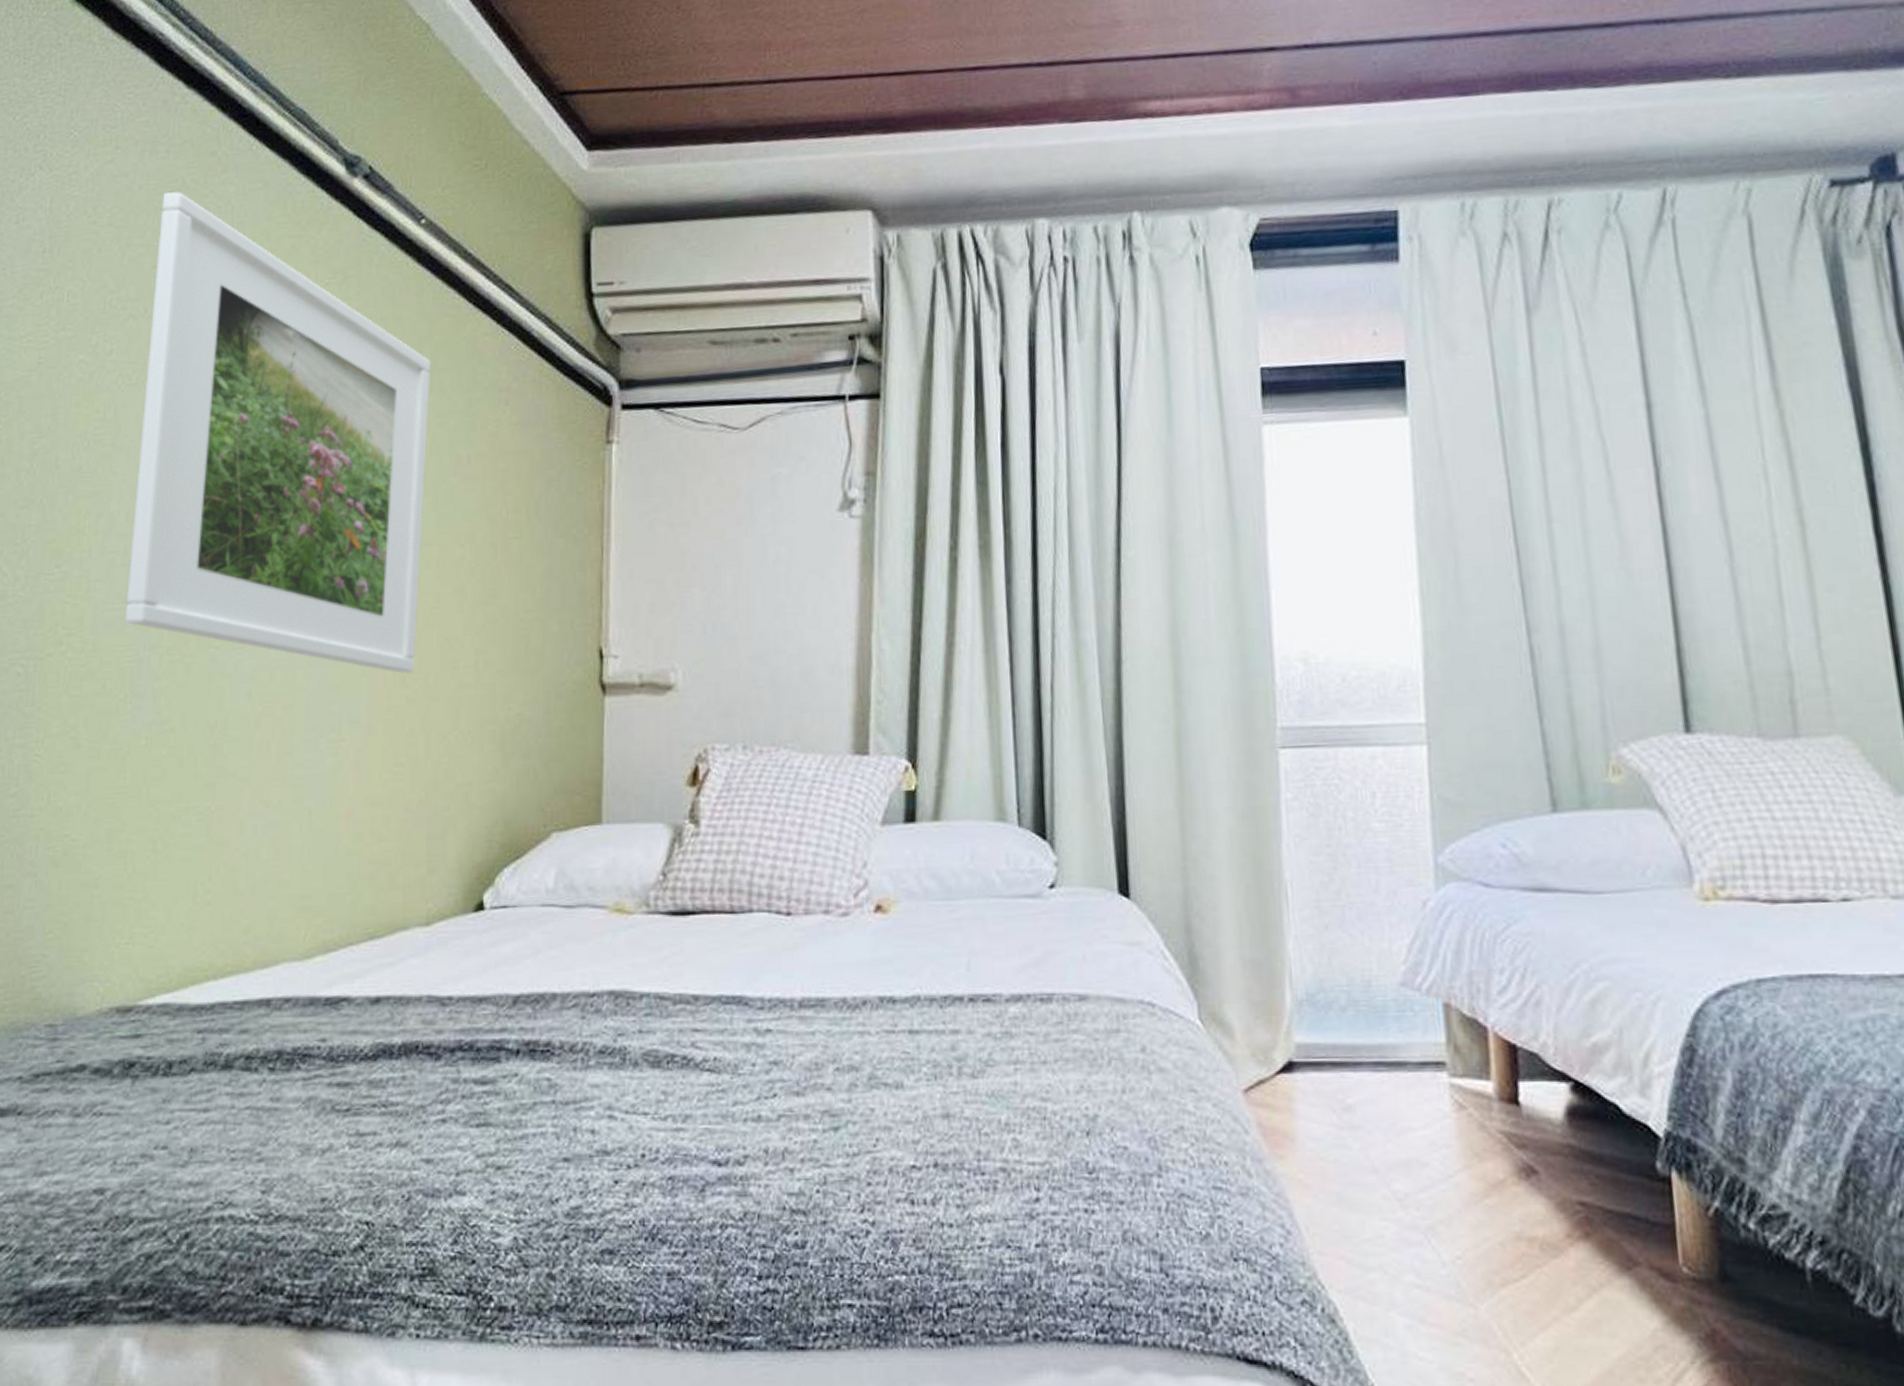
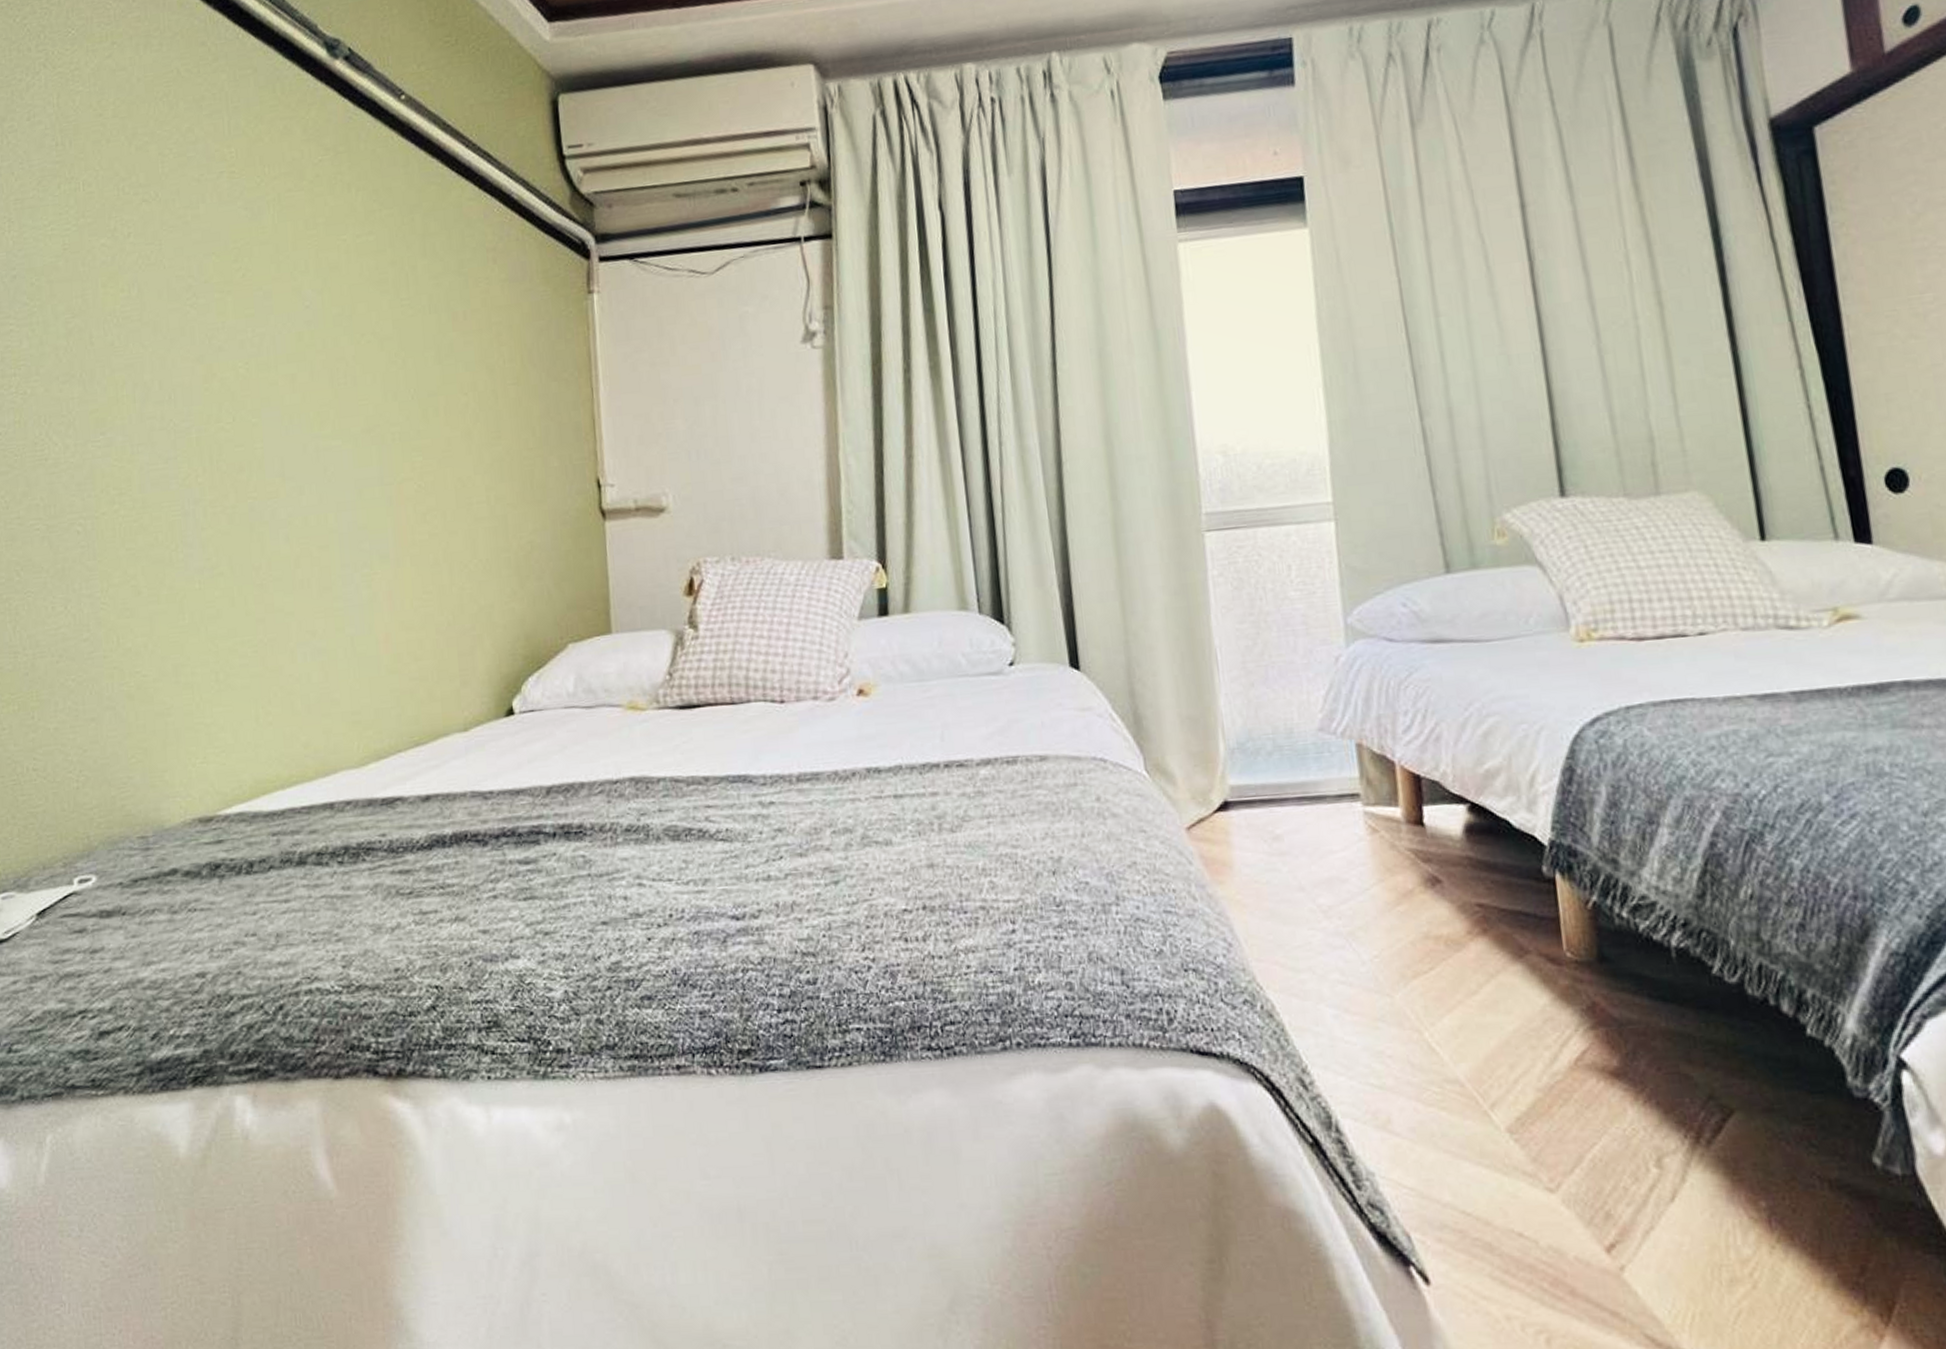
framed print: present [124,191,432,674] -> none [160,82,433,512]

